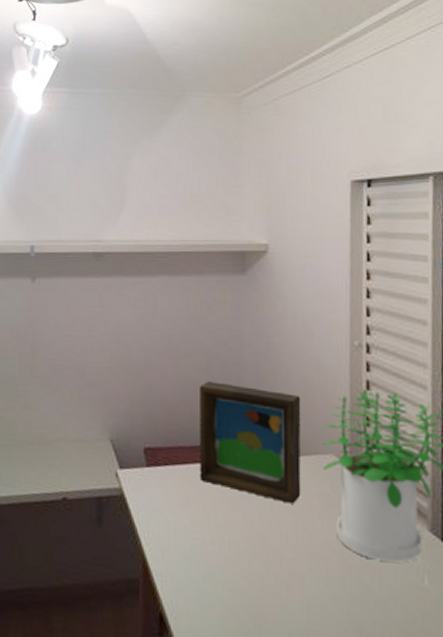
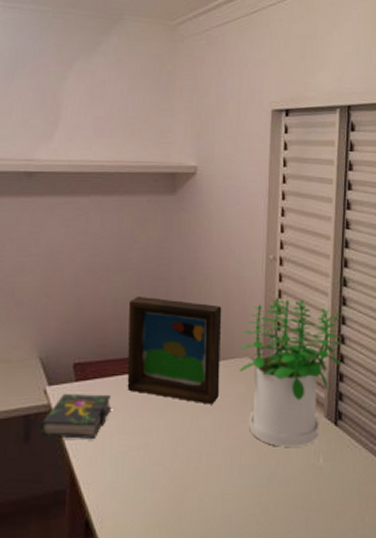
book: none [111,478,184,529] -> present [38,393,112,439]

